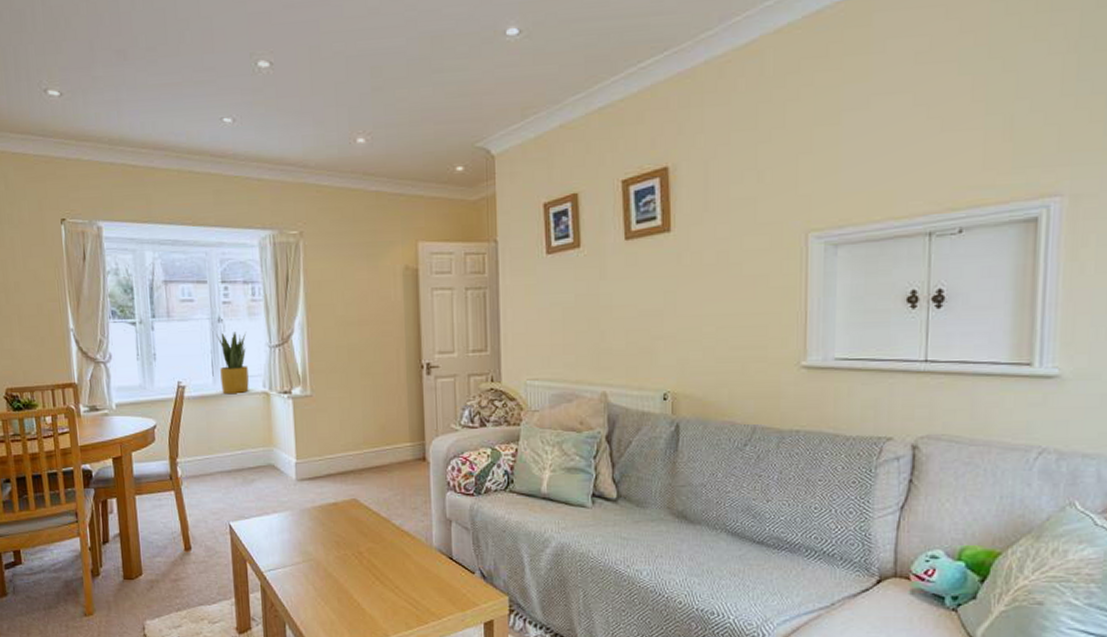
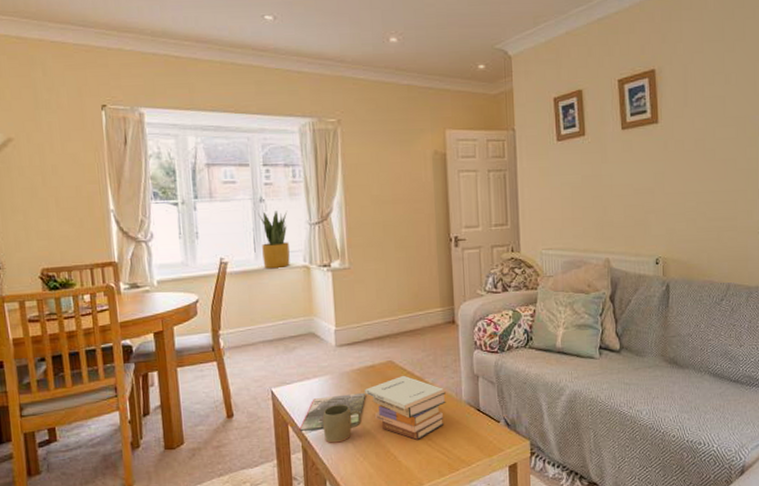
magazine: none [258,532,328,569] -> present [299,392,366,431]
mug: none [282,542,323,584] -> present [322,404,361,443]
books: none [327,515,415,587] -> present [365,375,446,440]

